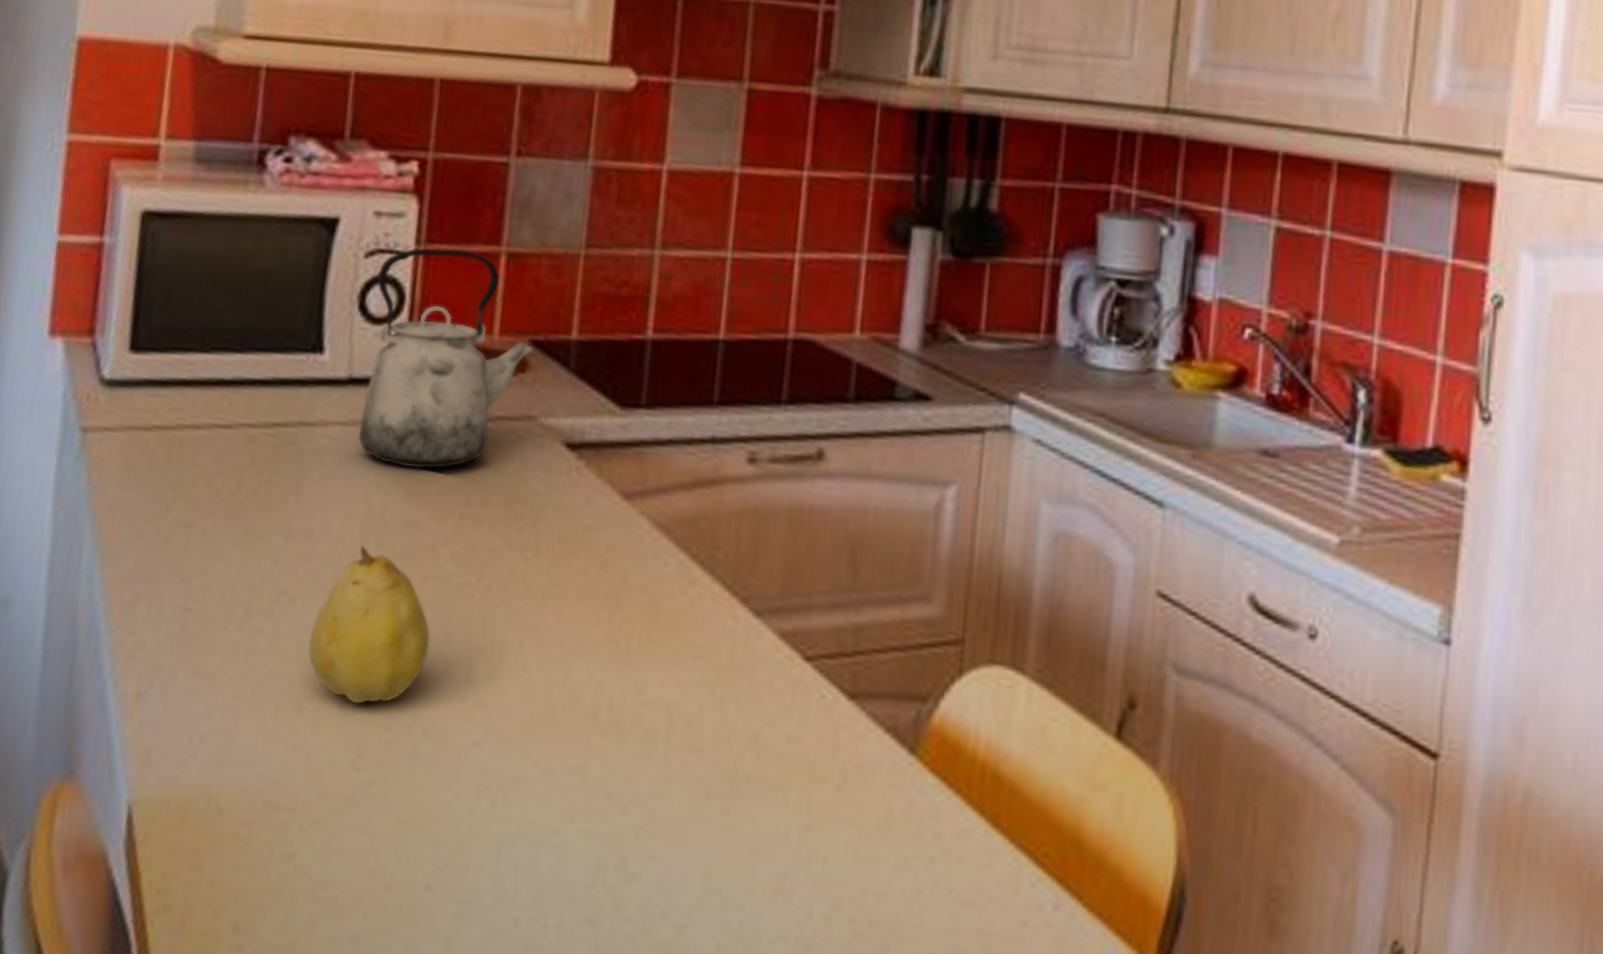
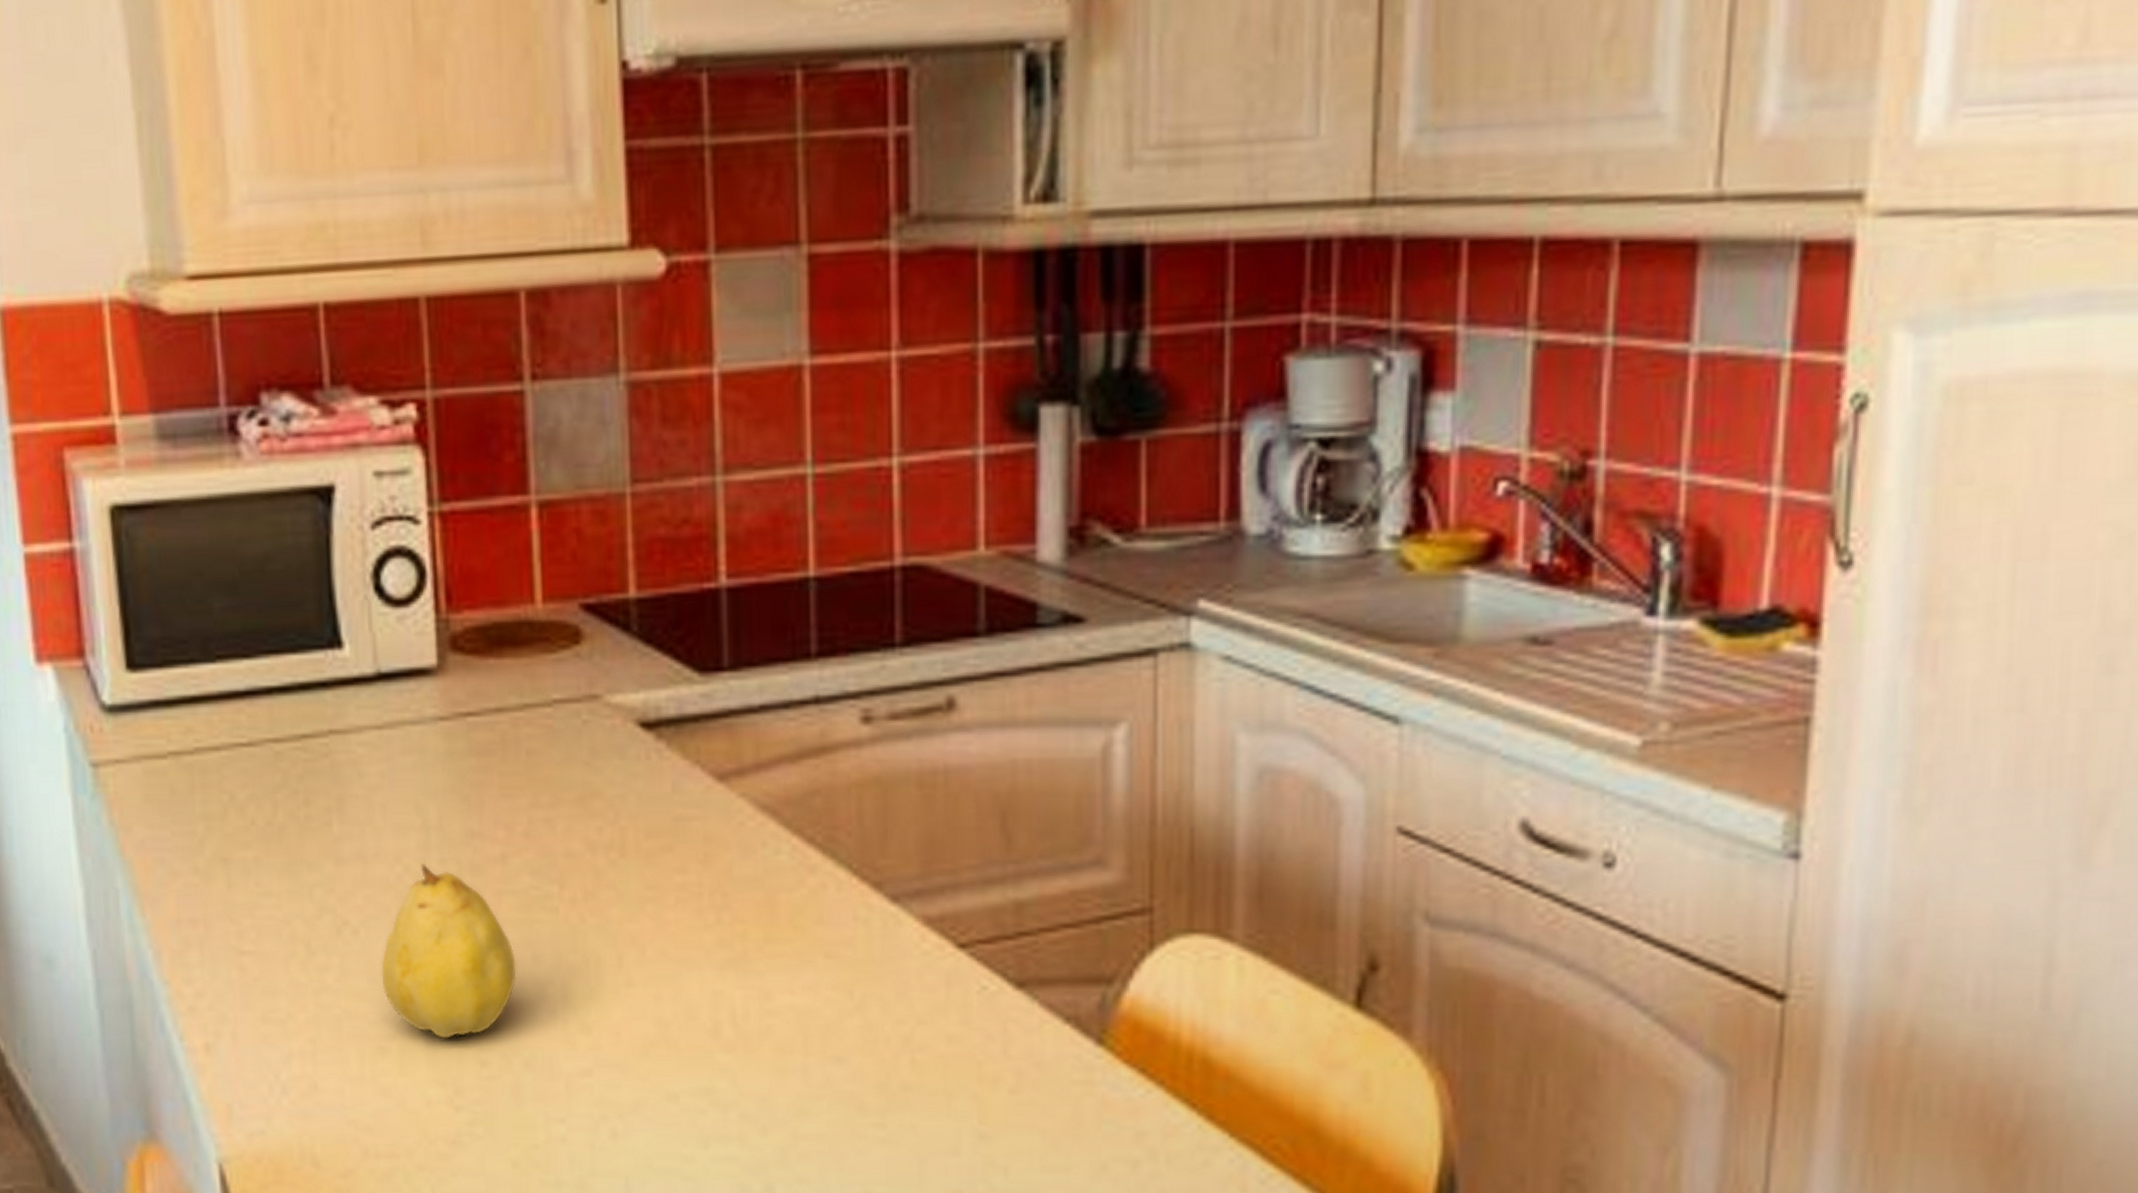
kettle: present [358,248,536,469] -> none [389,505,589,770]

